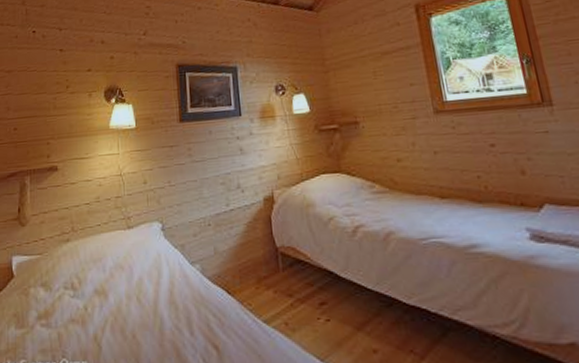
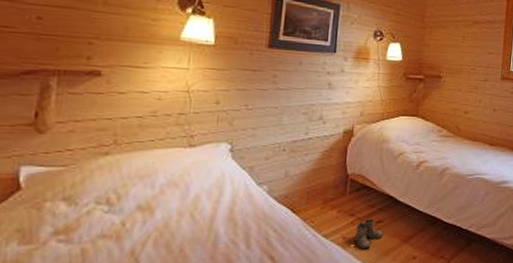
boots: none [297,299,330,339] -> present [354,218,383,250]

